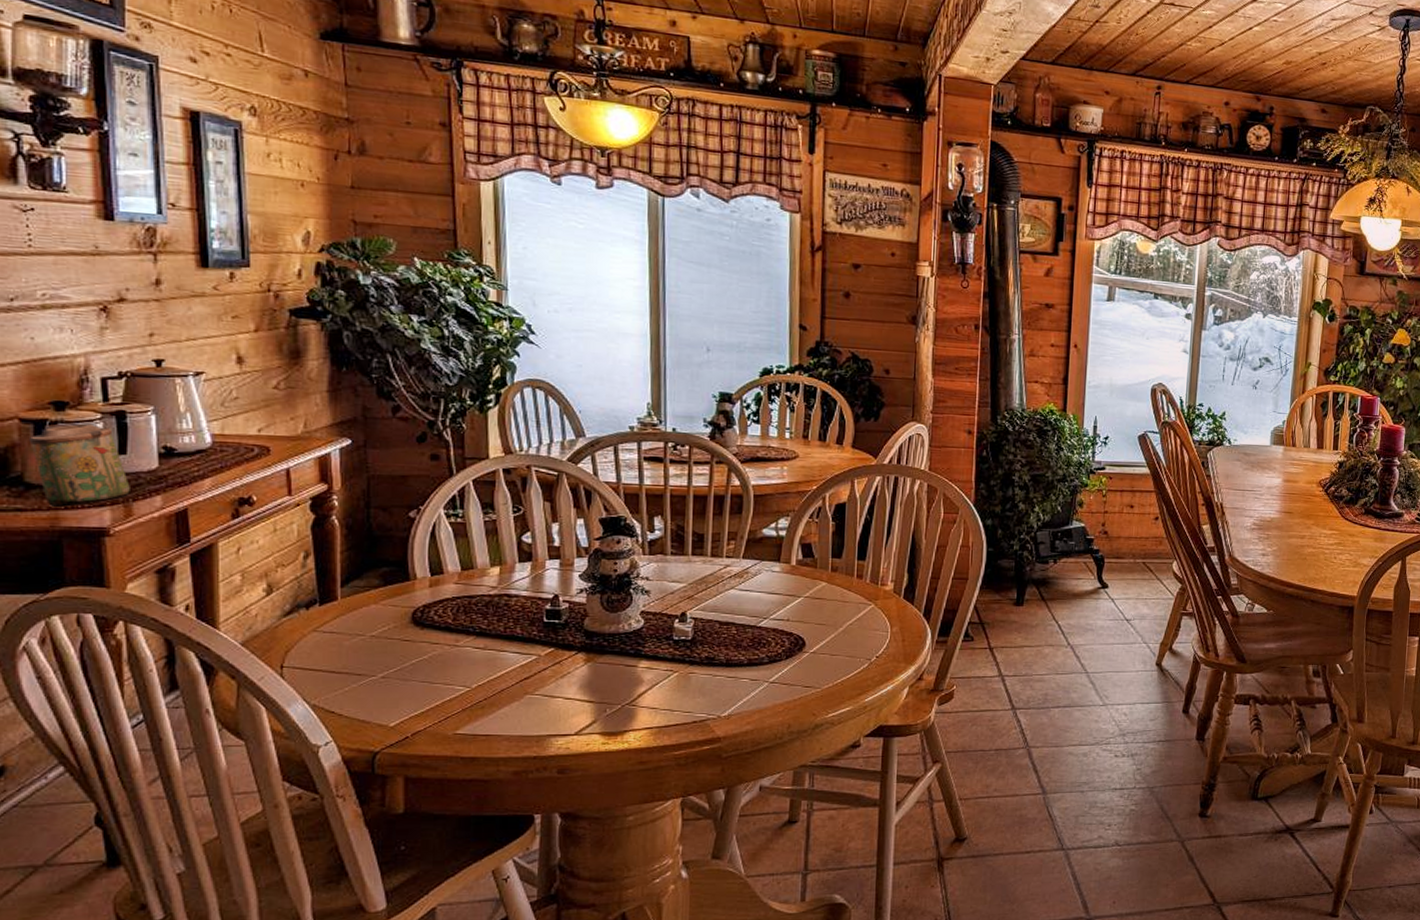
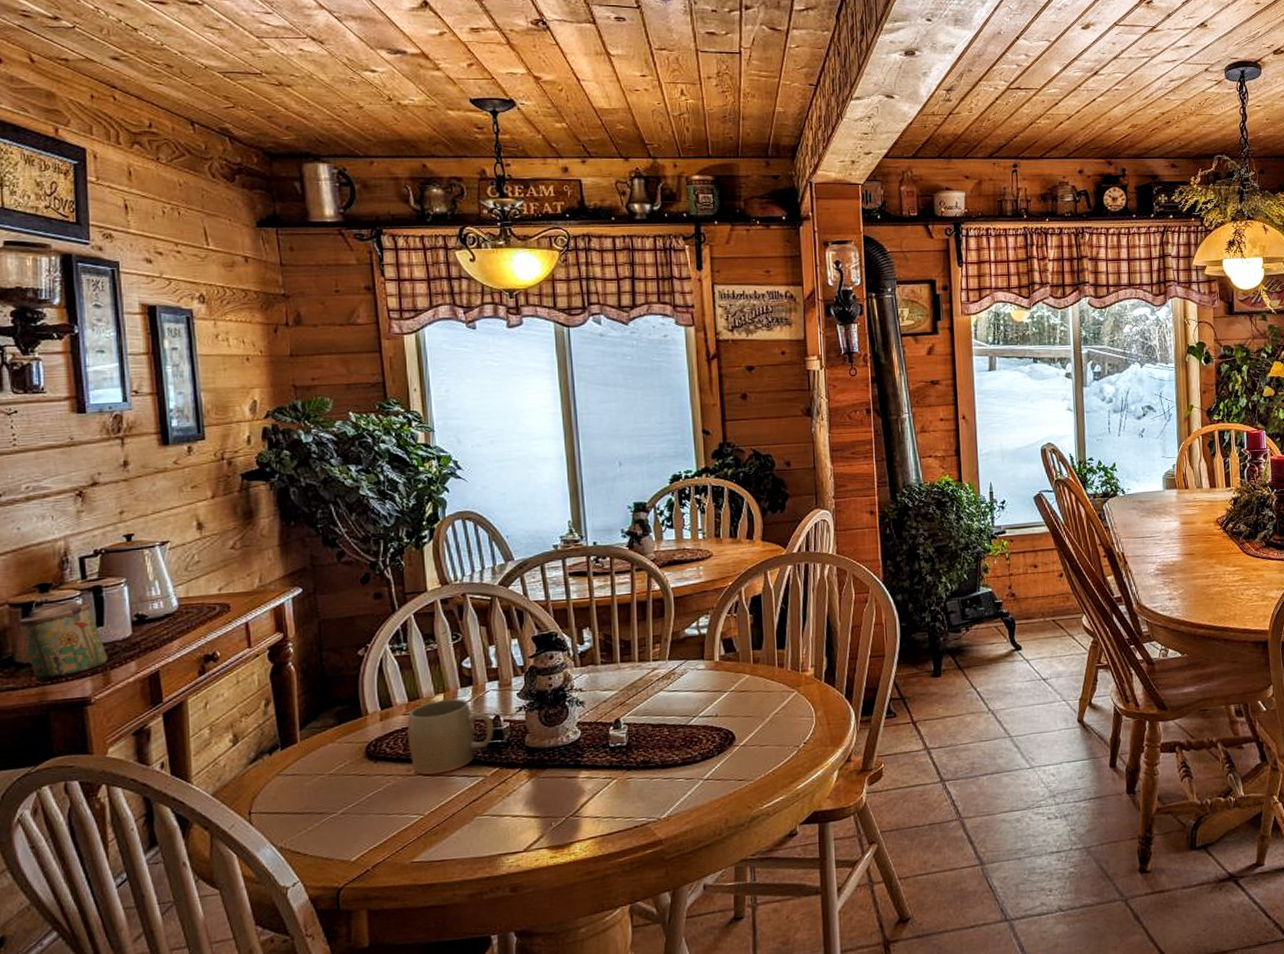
mug: none [458,573,552,648] -> present [407,698,494,775]

